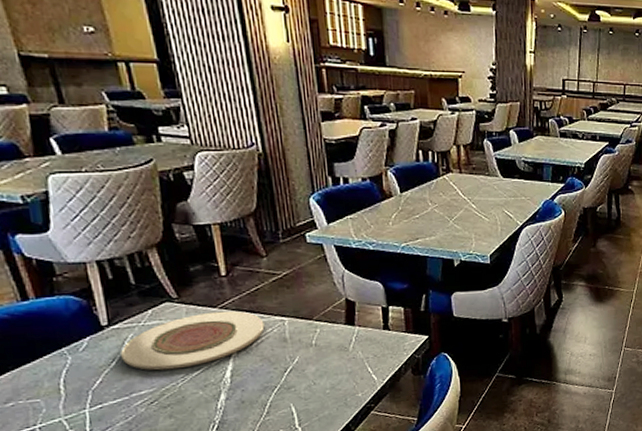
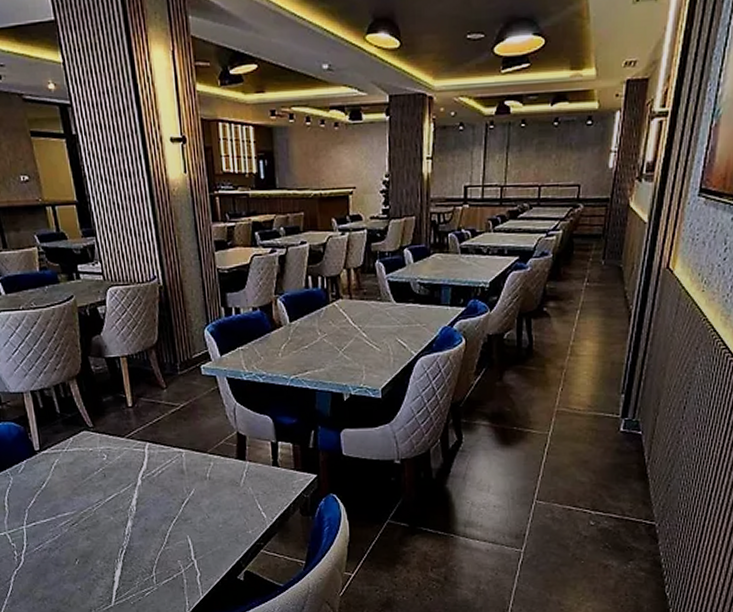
plate: present [121,310,265,371] -> none [49,441,165,495]

